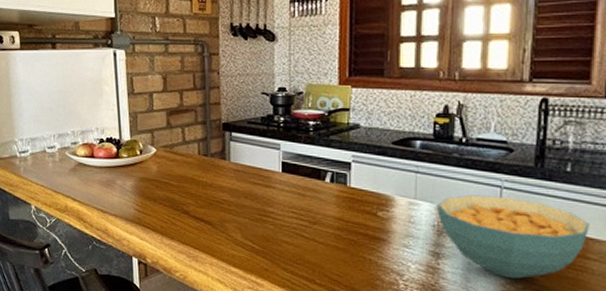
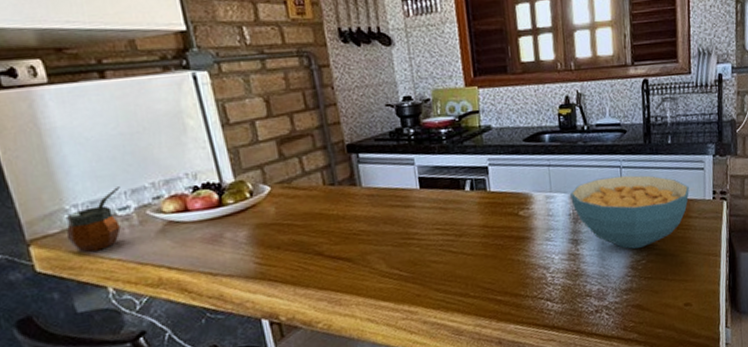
gourd: none [12,130,51,177] -> present [65,187,121,253]

